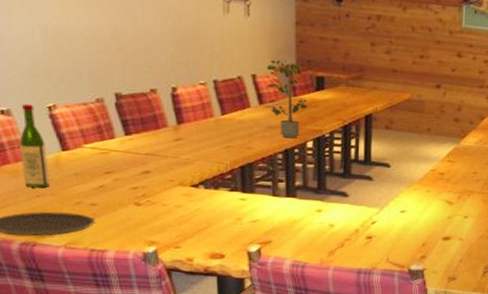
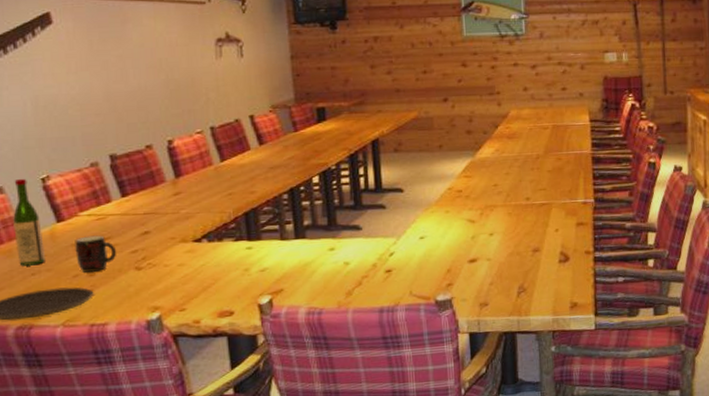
mug: none [78,167,119,202] -> present [75,235,117,273]
potted plant: present [262,60,308,139] -> none [262,97,310,176]

